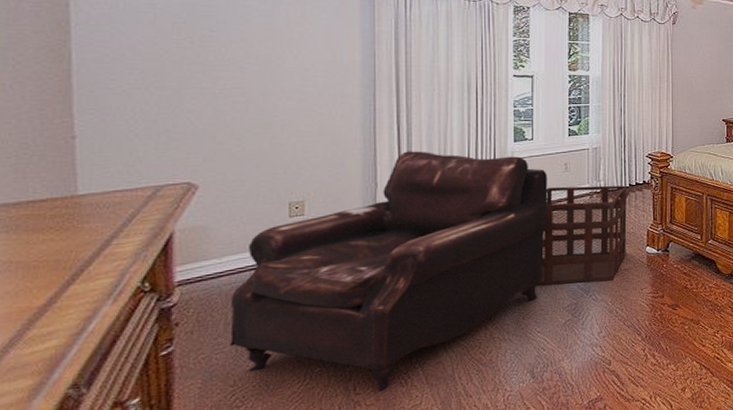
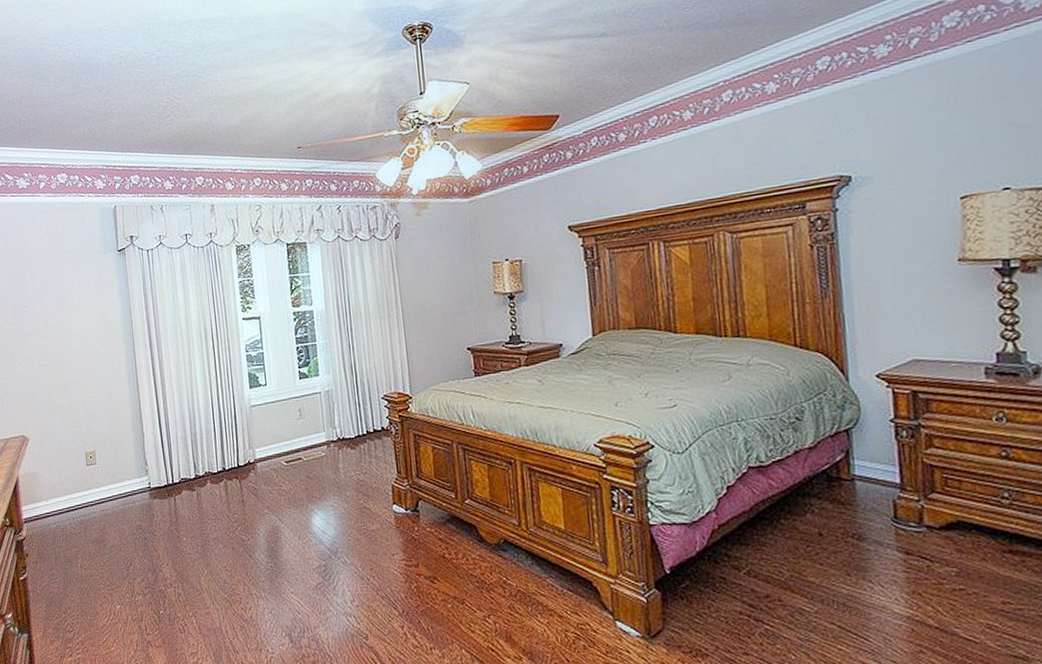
leather: present [230,151,548,391] -> none [56,401,290,634]
laundry basket: present [536,185,633,286] -> none [284,432,371,543]

